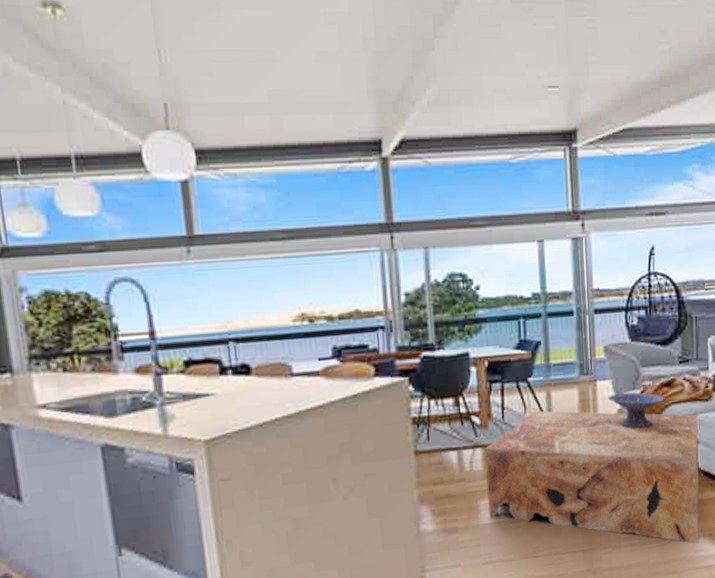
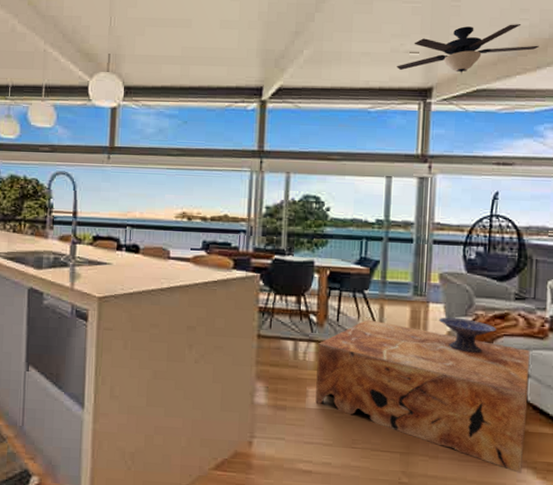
ceiling fan: none [536,49,681,111] -> present [397,24,539,74]

